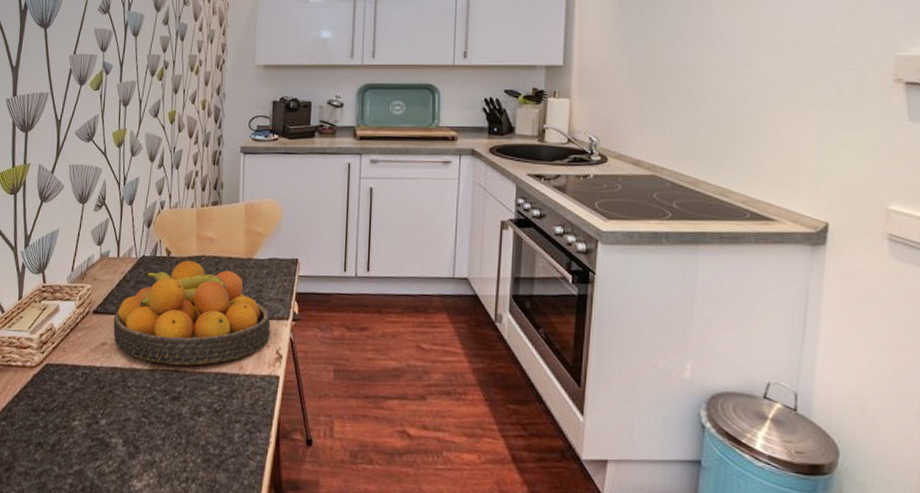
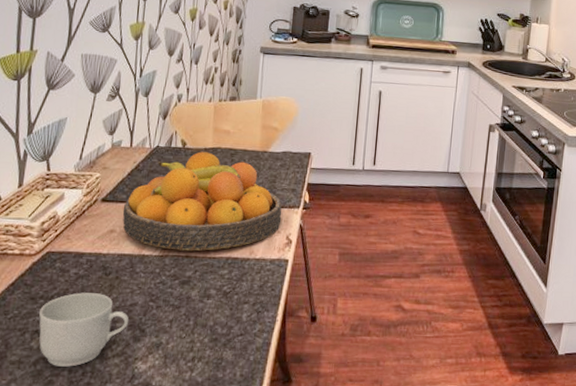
mug: none [41,406,124,481] -> present [39,292,129,367]

